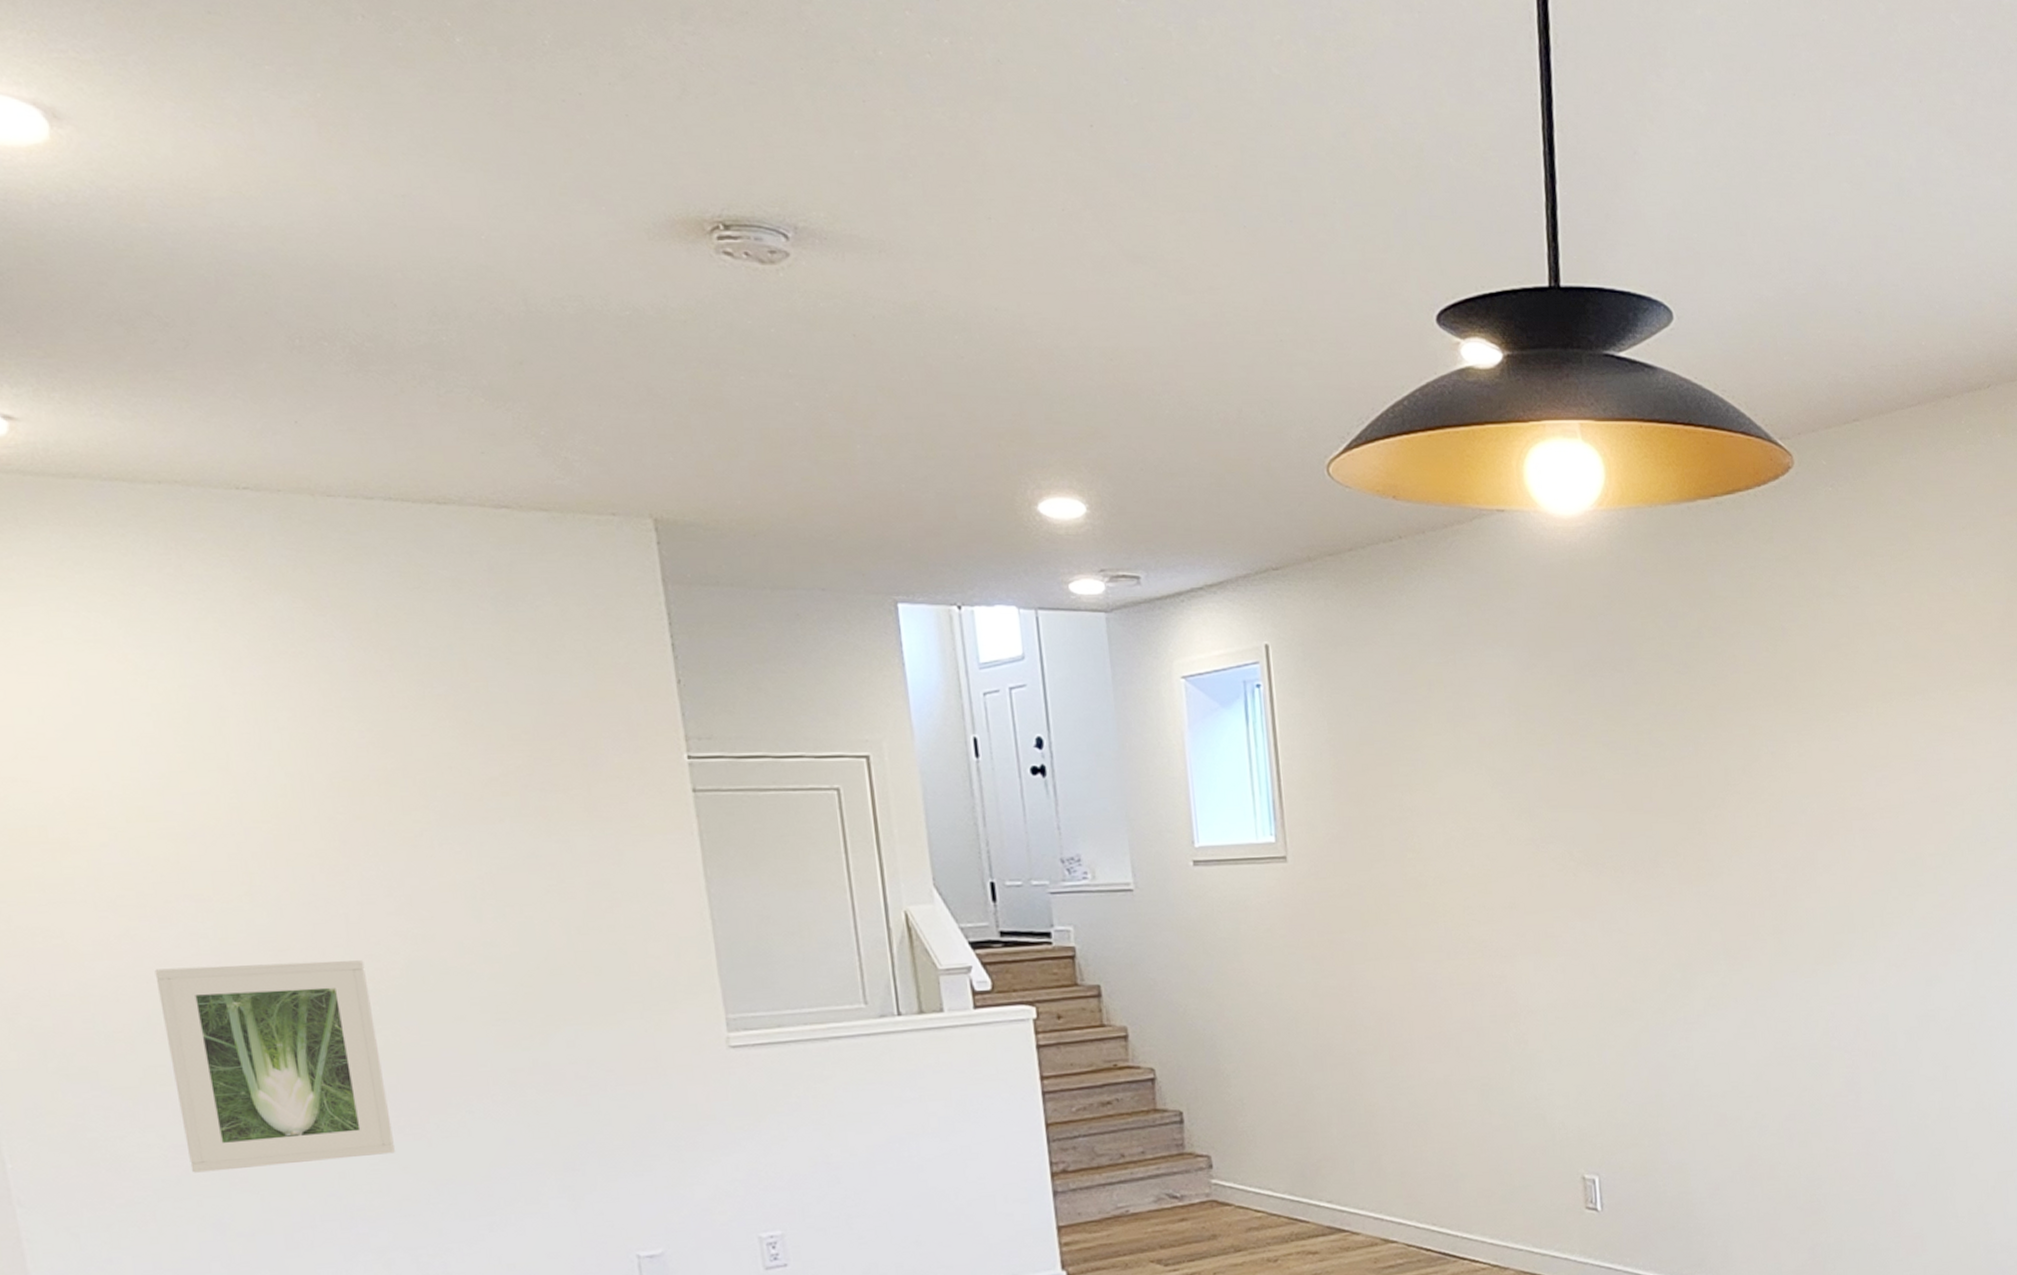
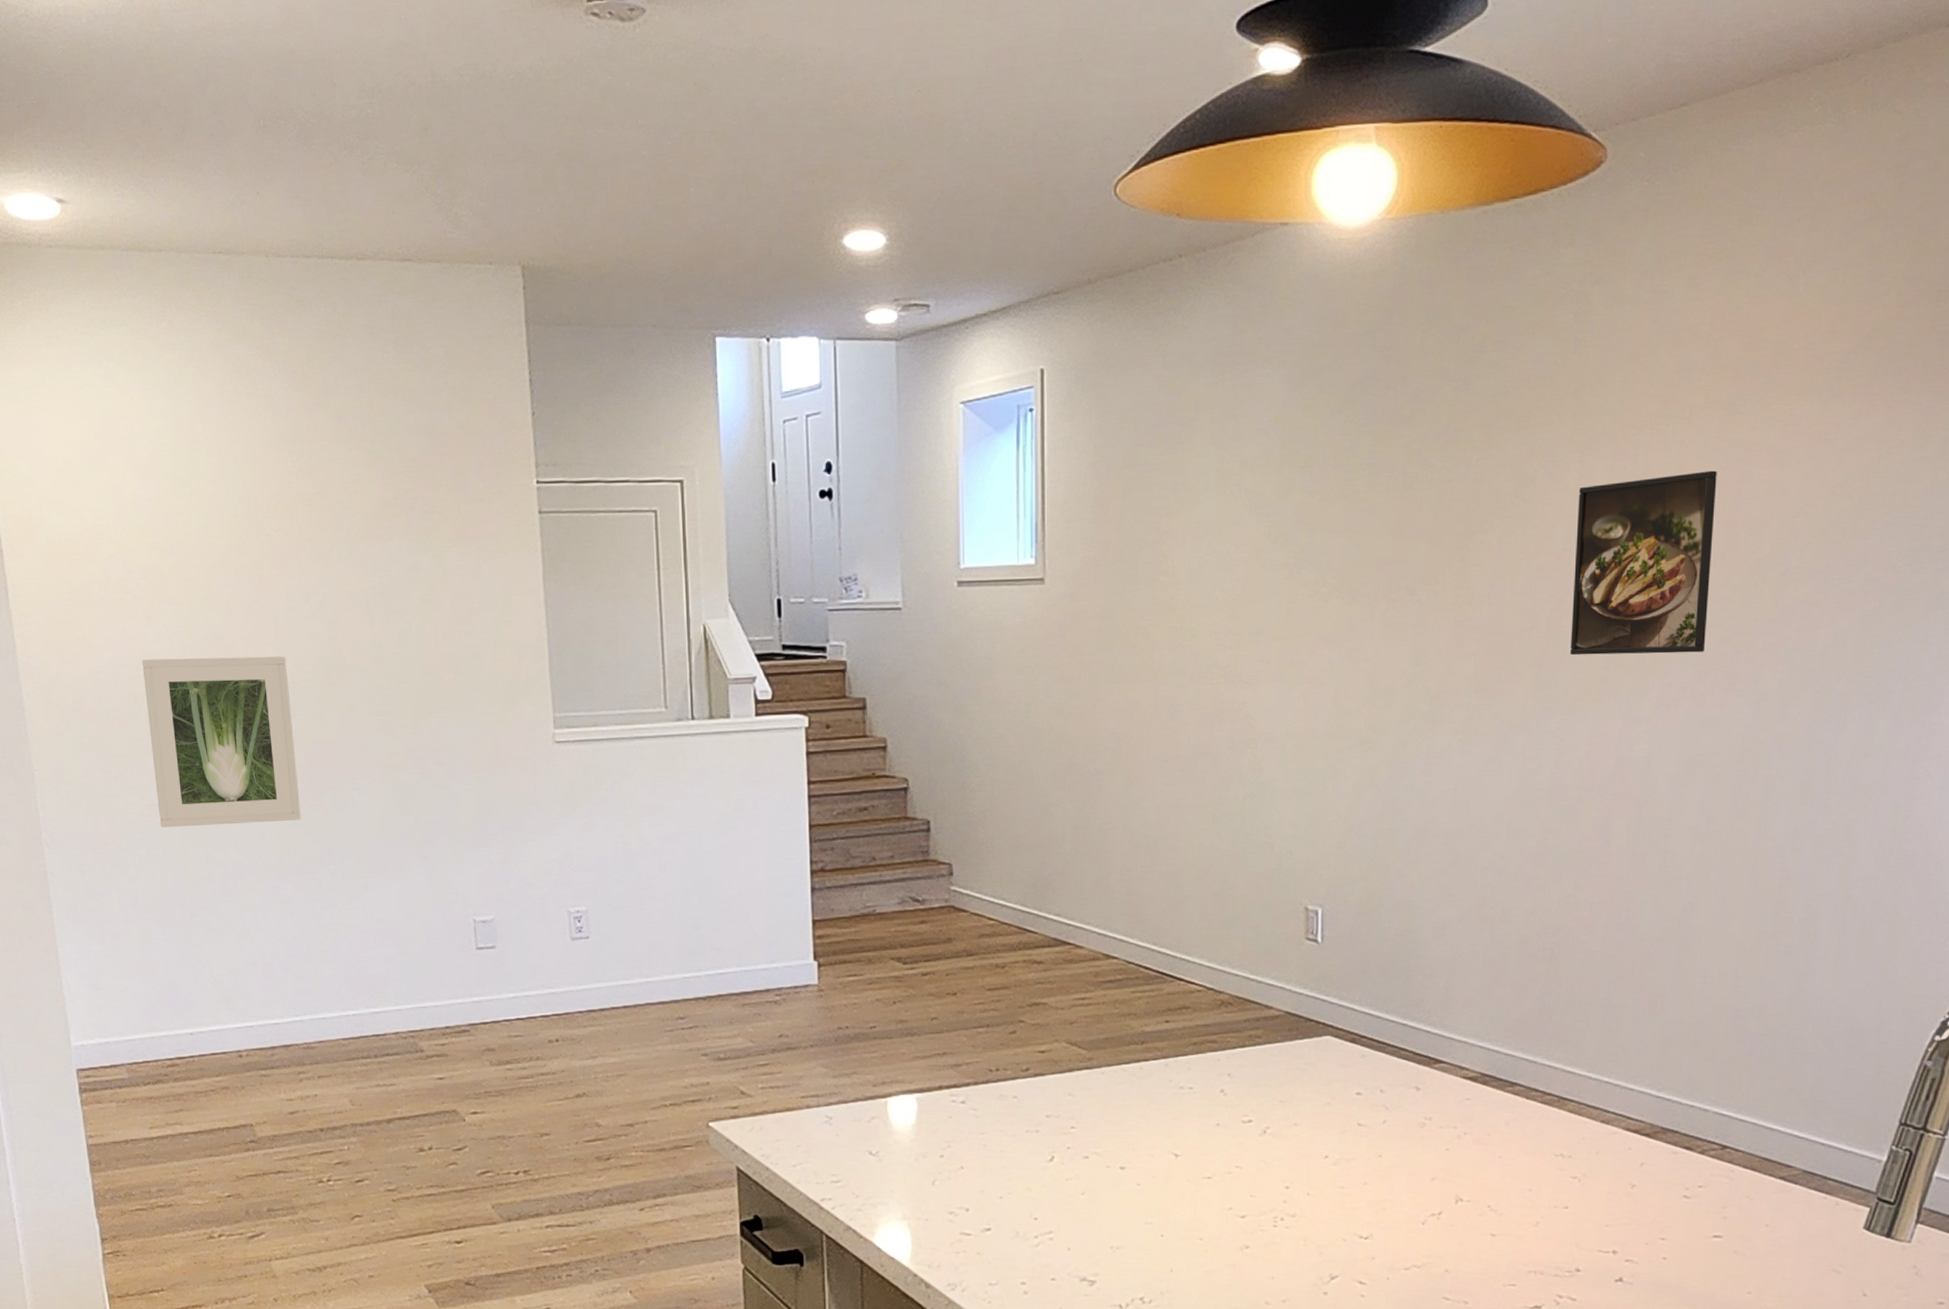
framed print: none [1799,750,1925,922] -> present [1570,470,1717,656]

